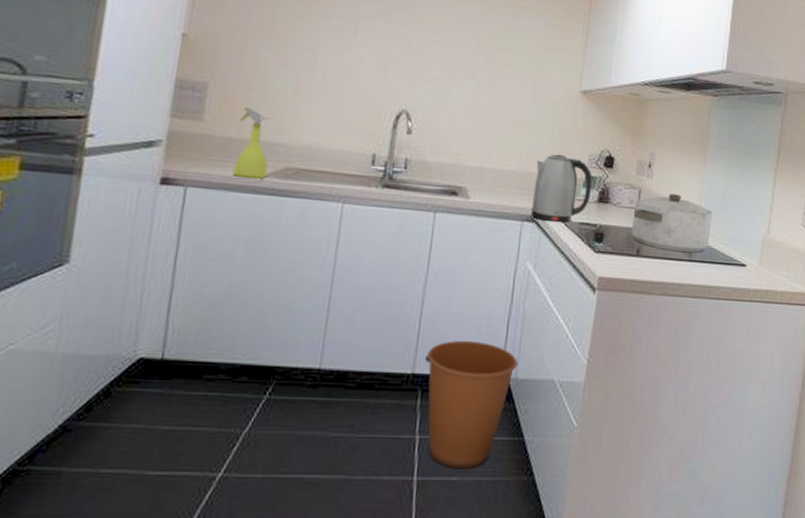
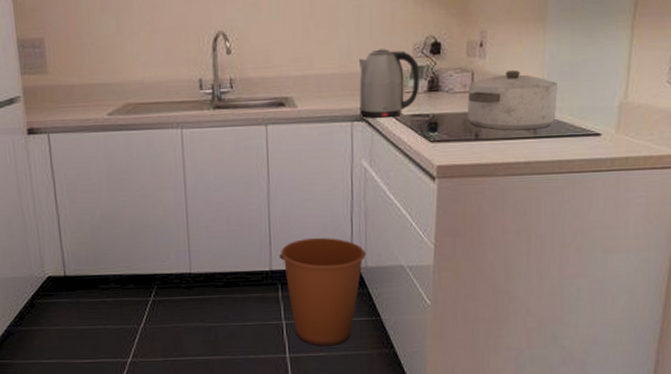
spray bottle: present [232,106,270,180] -> none [77,54,111,120]

